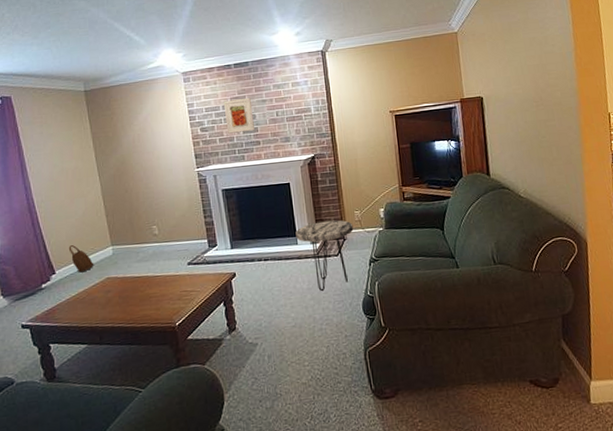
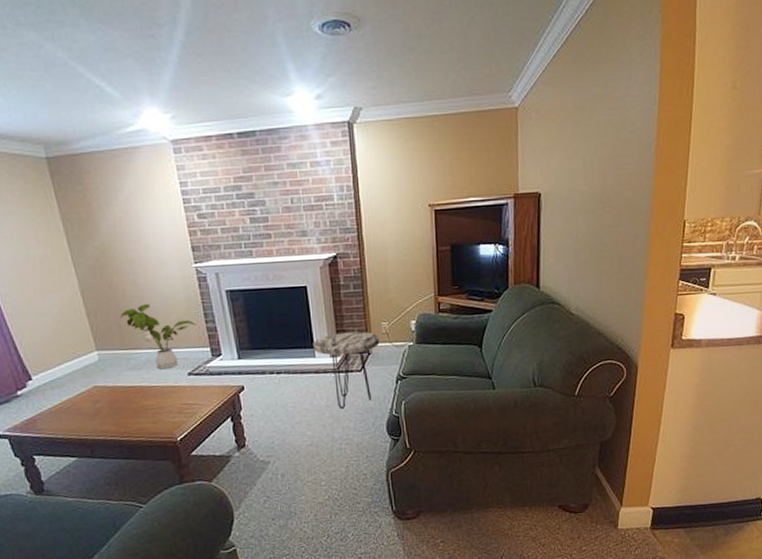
basket: present [68,245,94,273] -> none [44,348,78,380]
house plant: none [133,203,197,261] -> present [119,303,197,370]
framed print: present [223,98,255,134] -> none [225,179,264,223]

